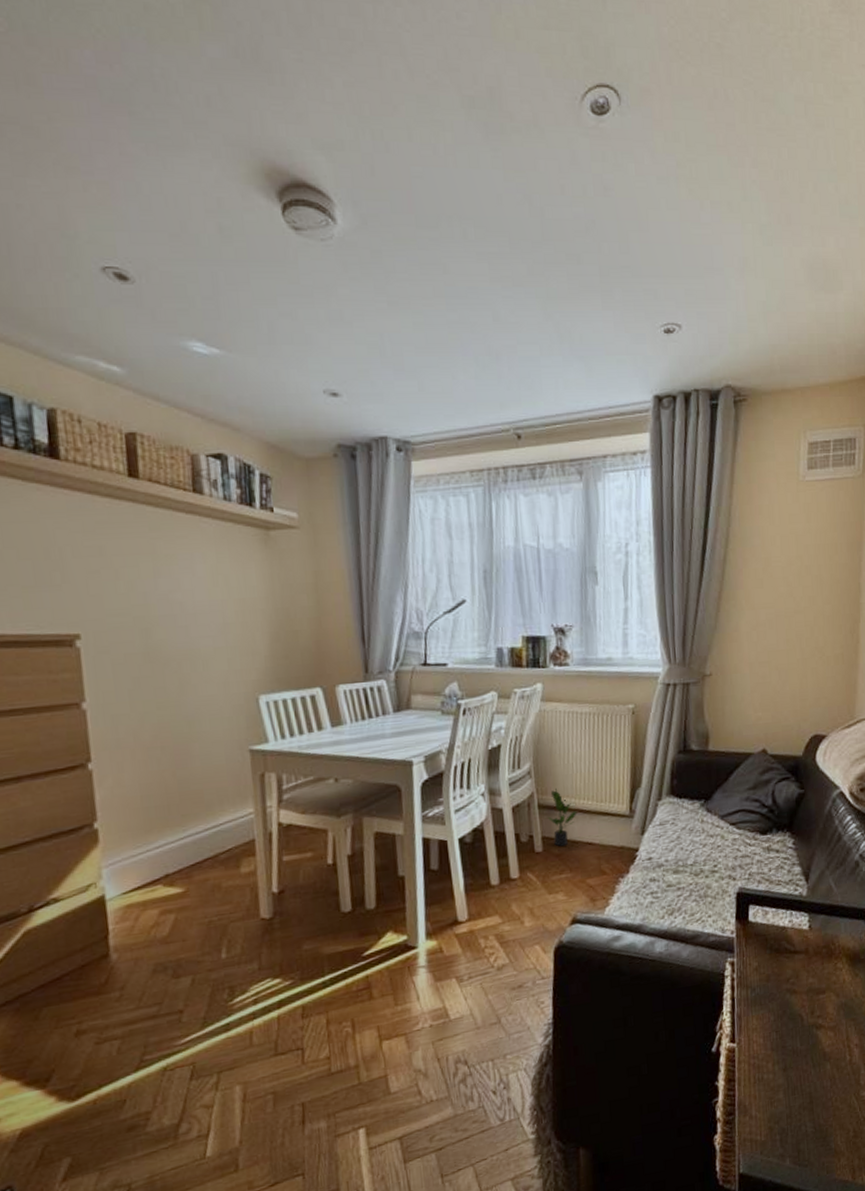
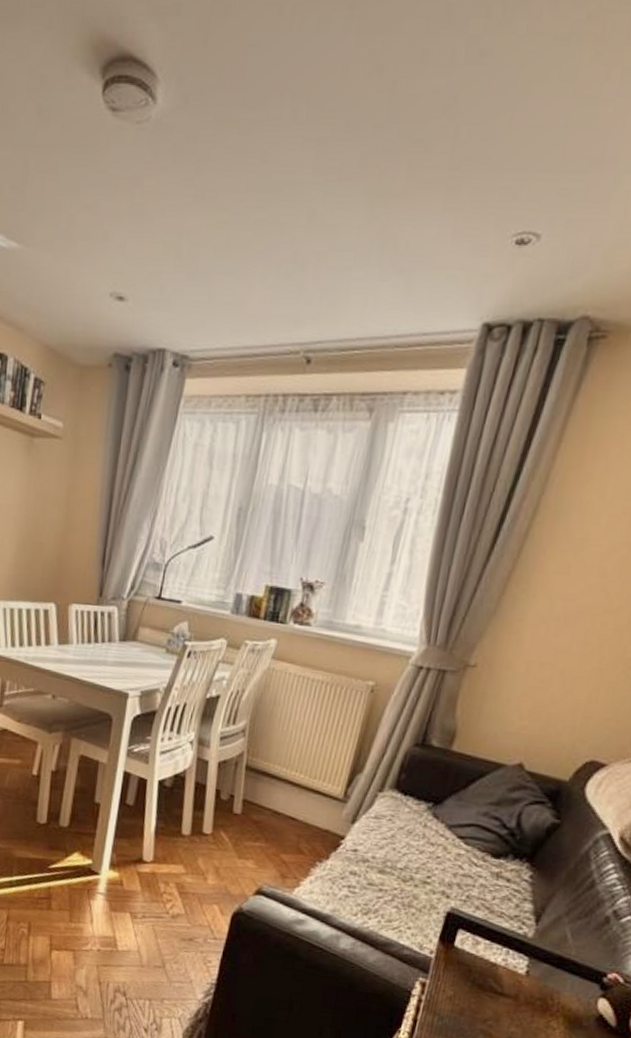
potted plant: present [548,789,577,847] -> none [254,753,286,815]

